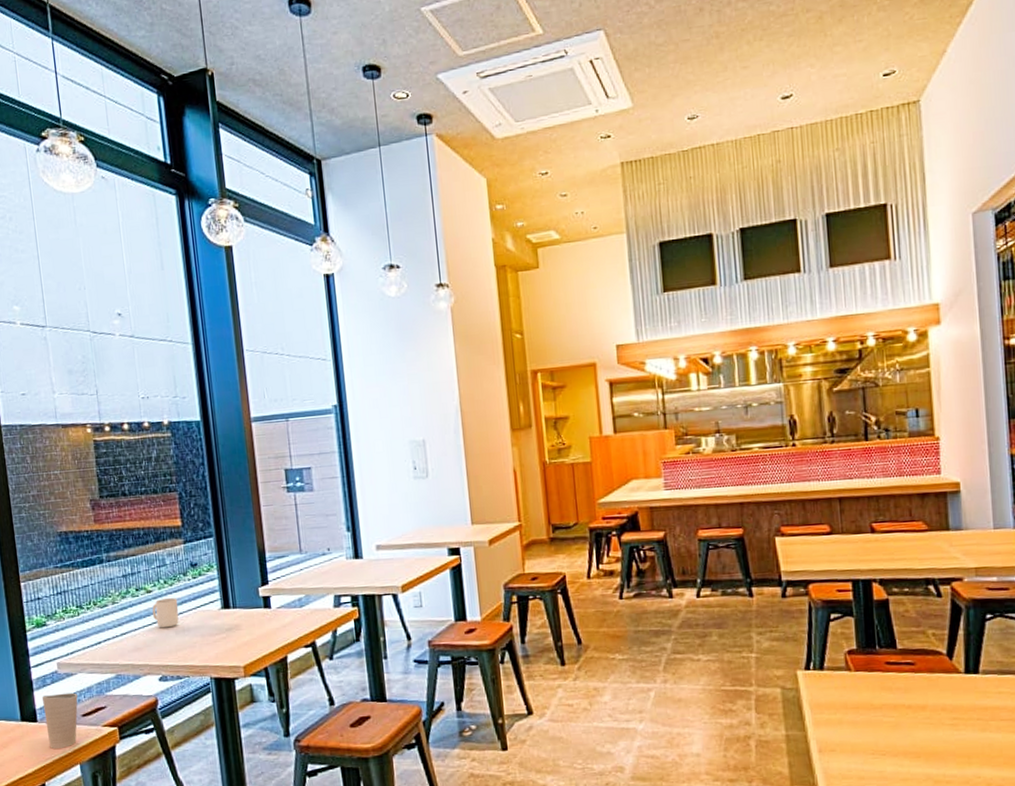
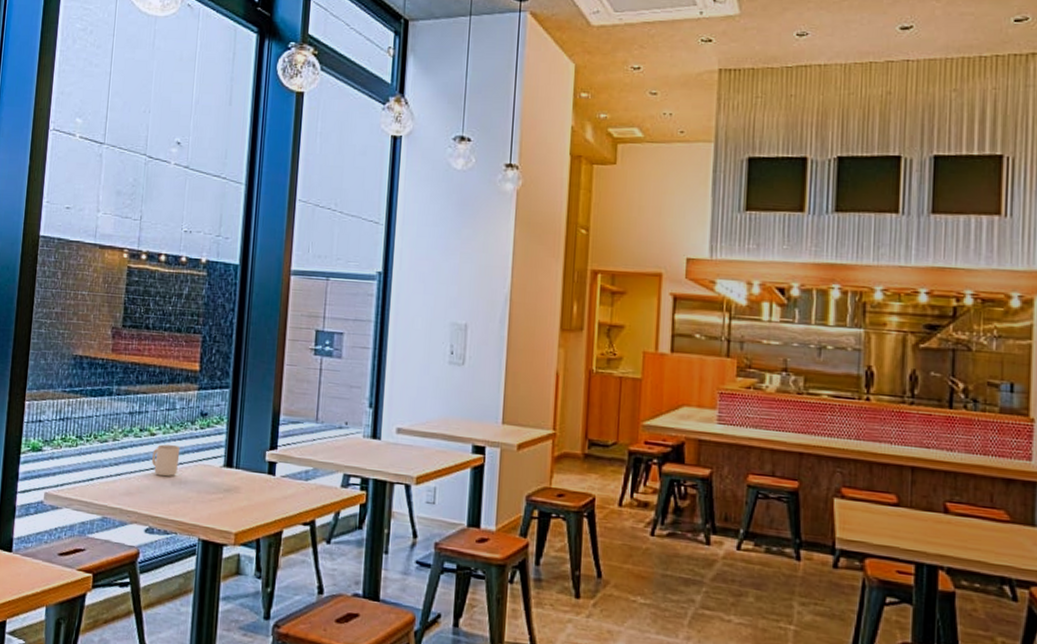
cup: present [42,692,78,750] -> none [19,525,59,587]

